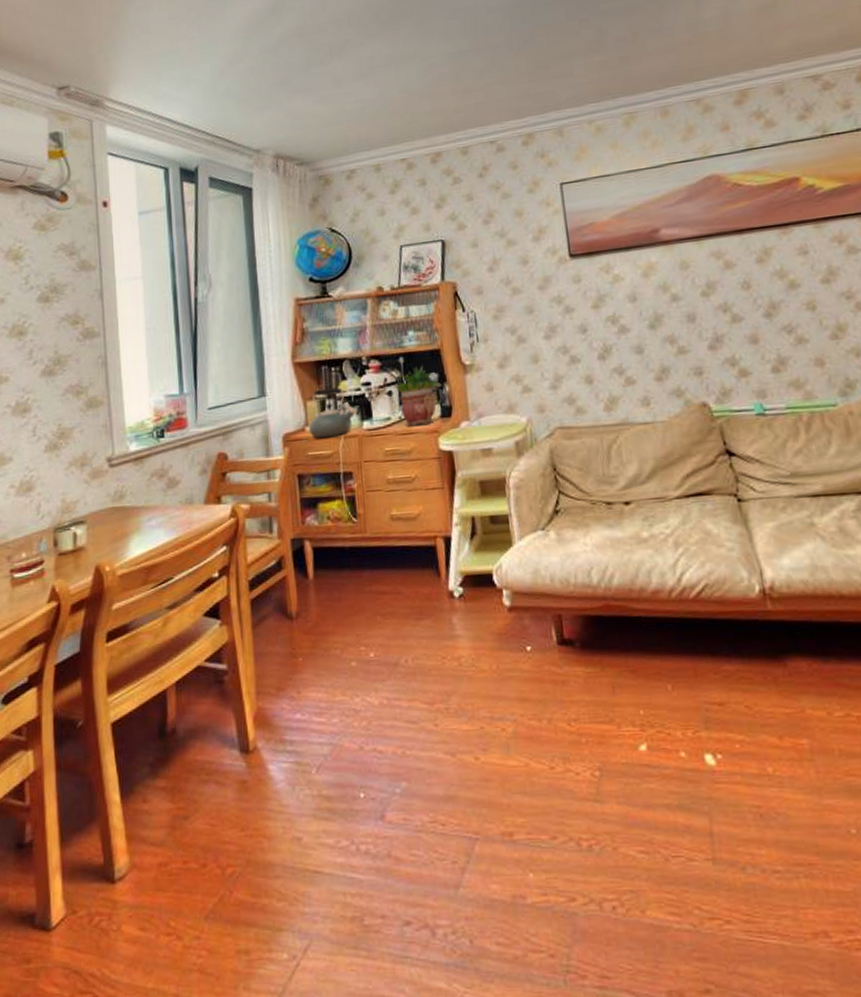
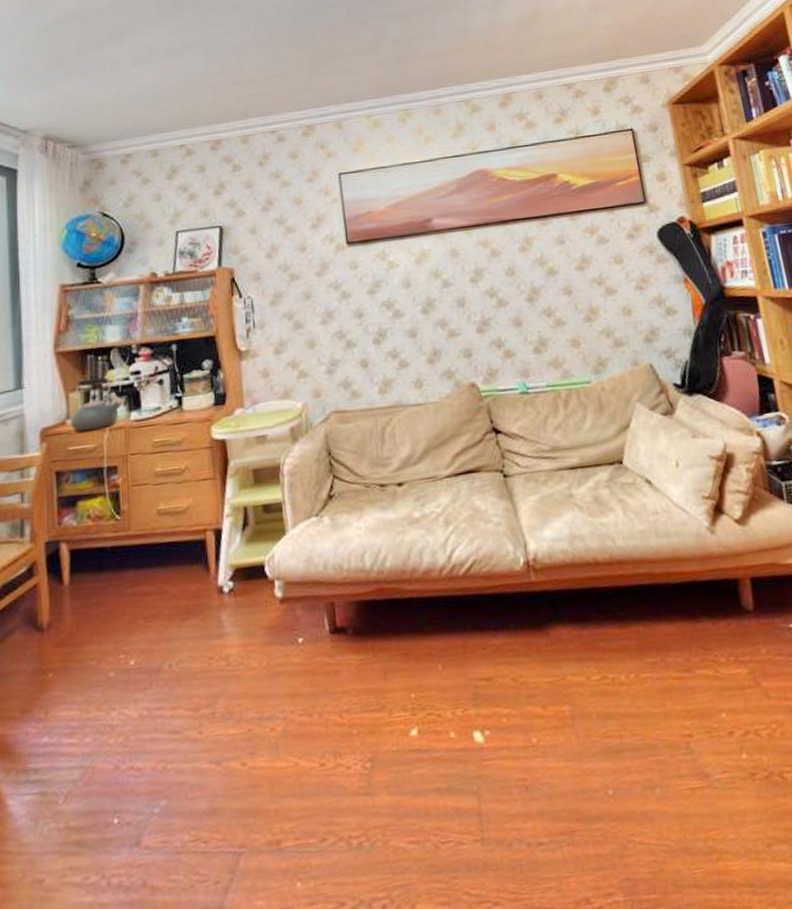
potted plant: present [394,365,442,427] -> none [165,352,216,417]

